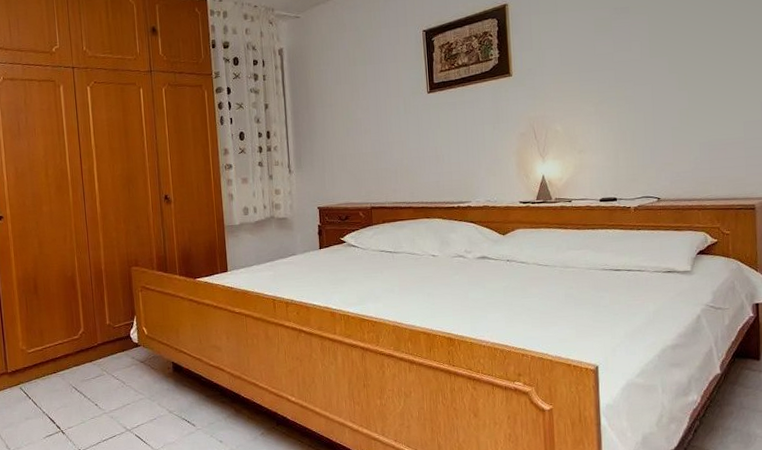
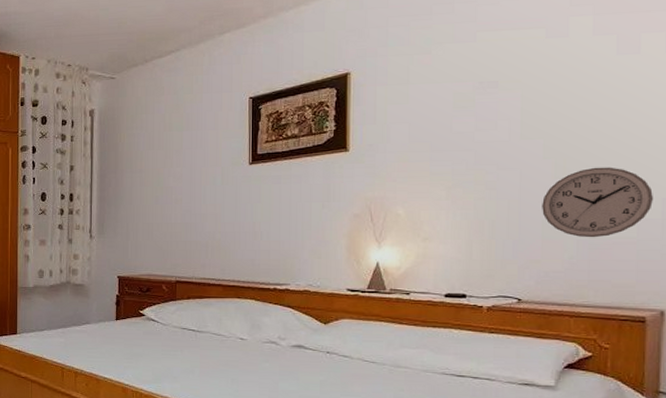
wall clock: none [670,78,754,141] -> present [542,167,653,238]

